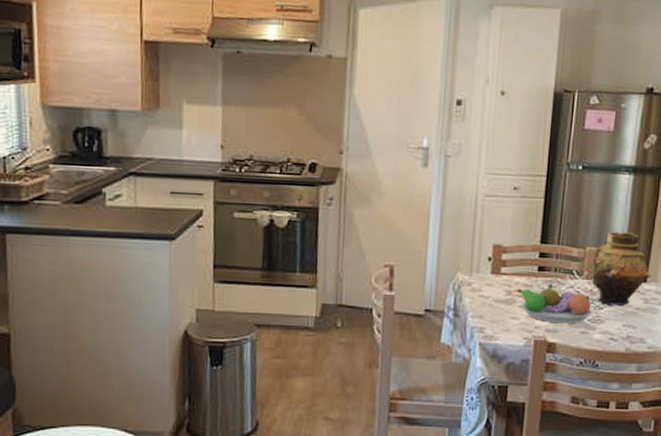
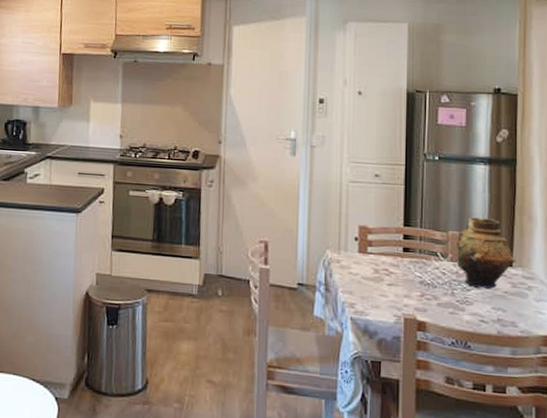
fruit bowl: present [518,283,593,324] -> none [385,263,461,304]

